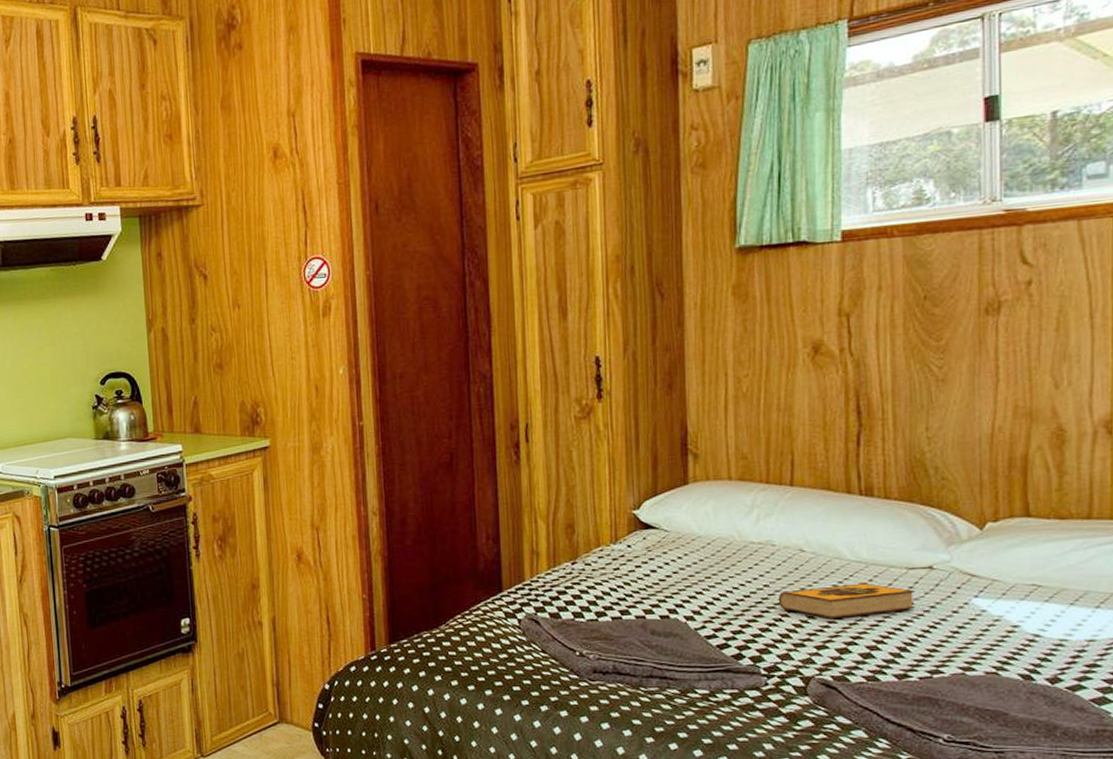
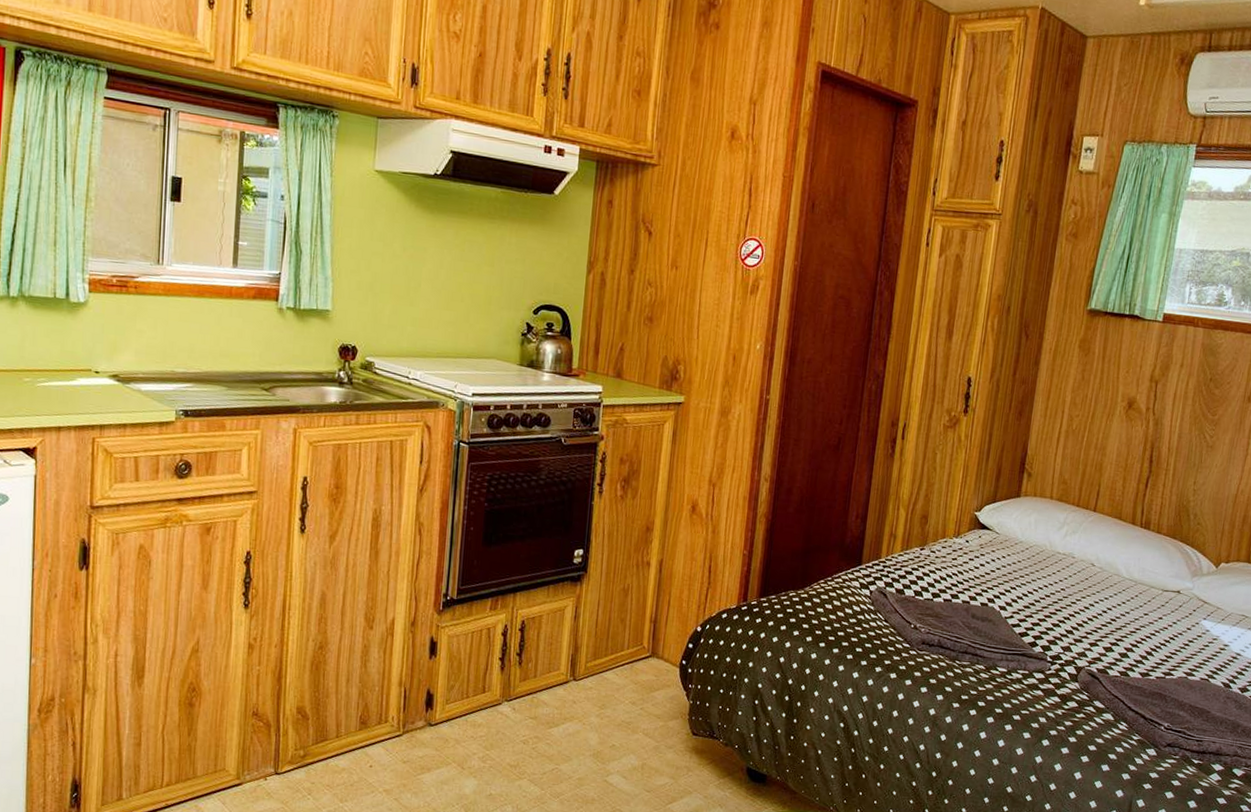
hardback book: present [778,582,915,618] -> none [1069,595,1165,623]

